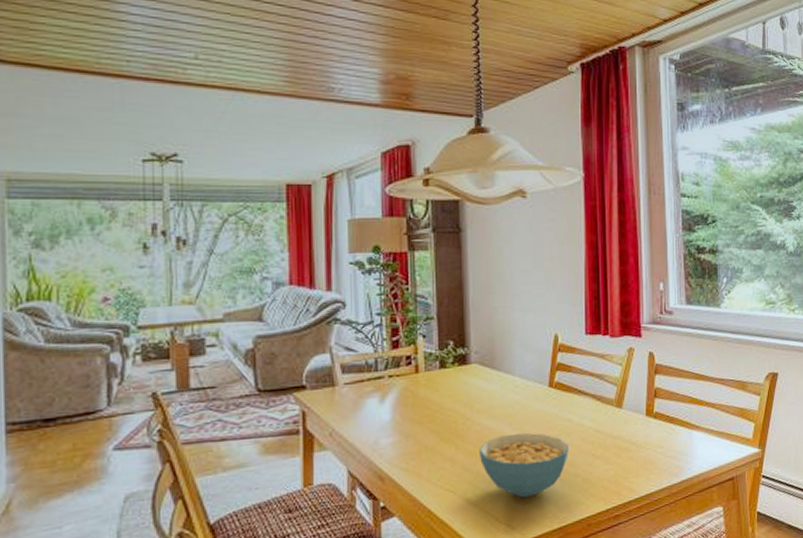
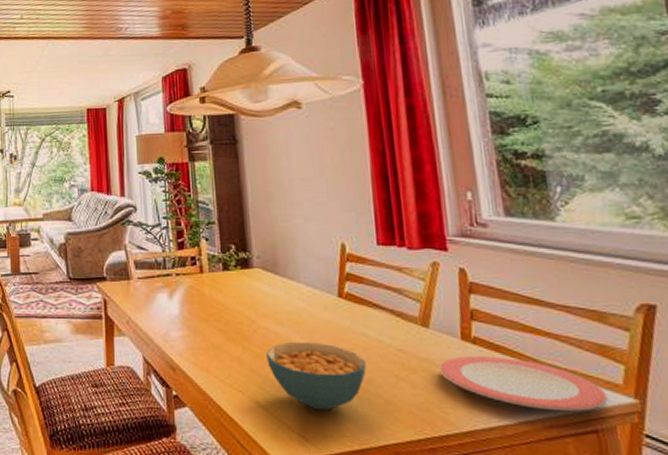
plate: none [628,427,742,468] -> present [439,355,608,412]

